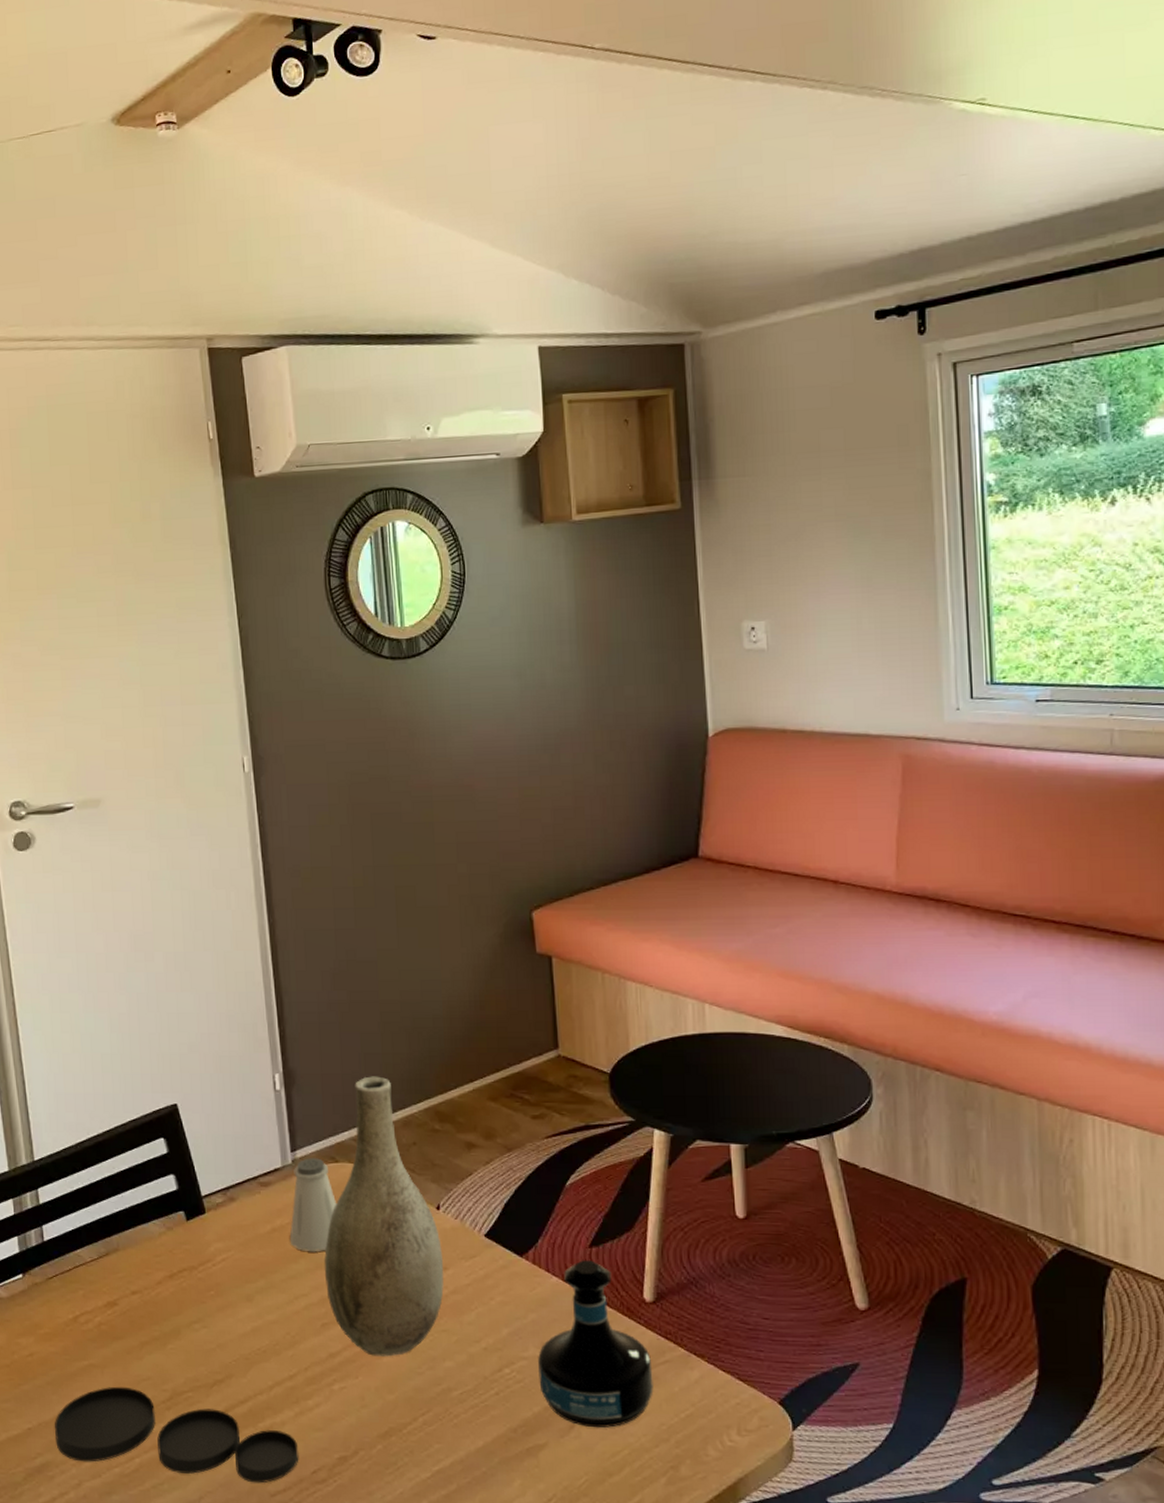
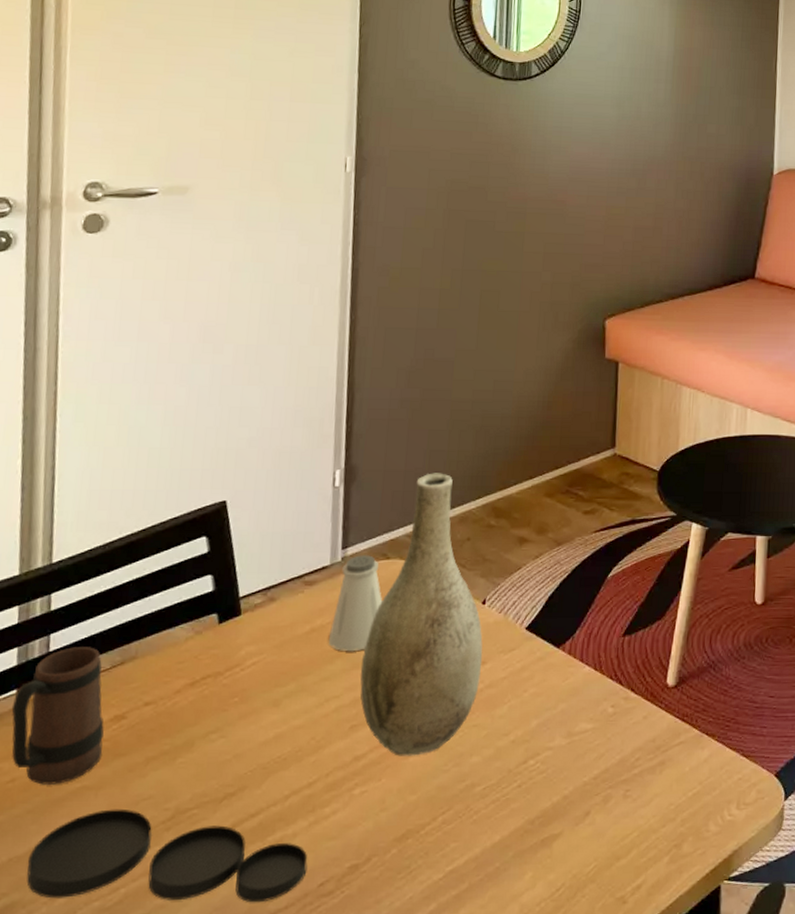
mug: none [20,1238,103,1361] -> present [11,647,104,785]
tequila bottle: present [538,1260,653,1428] -> none [561,649,668,813]

